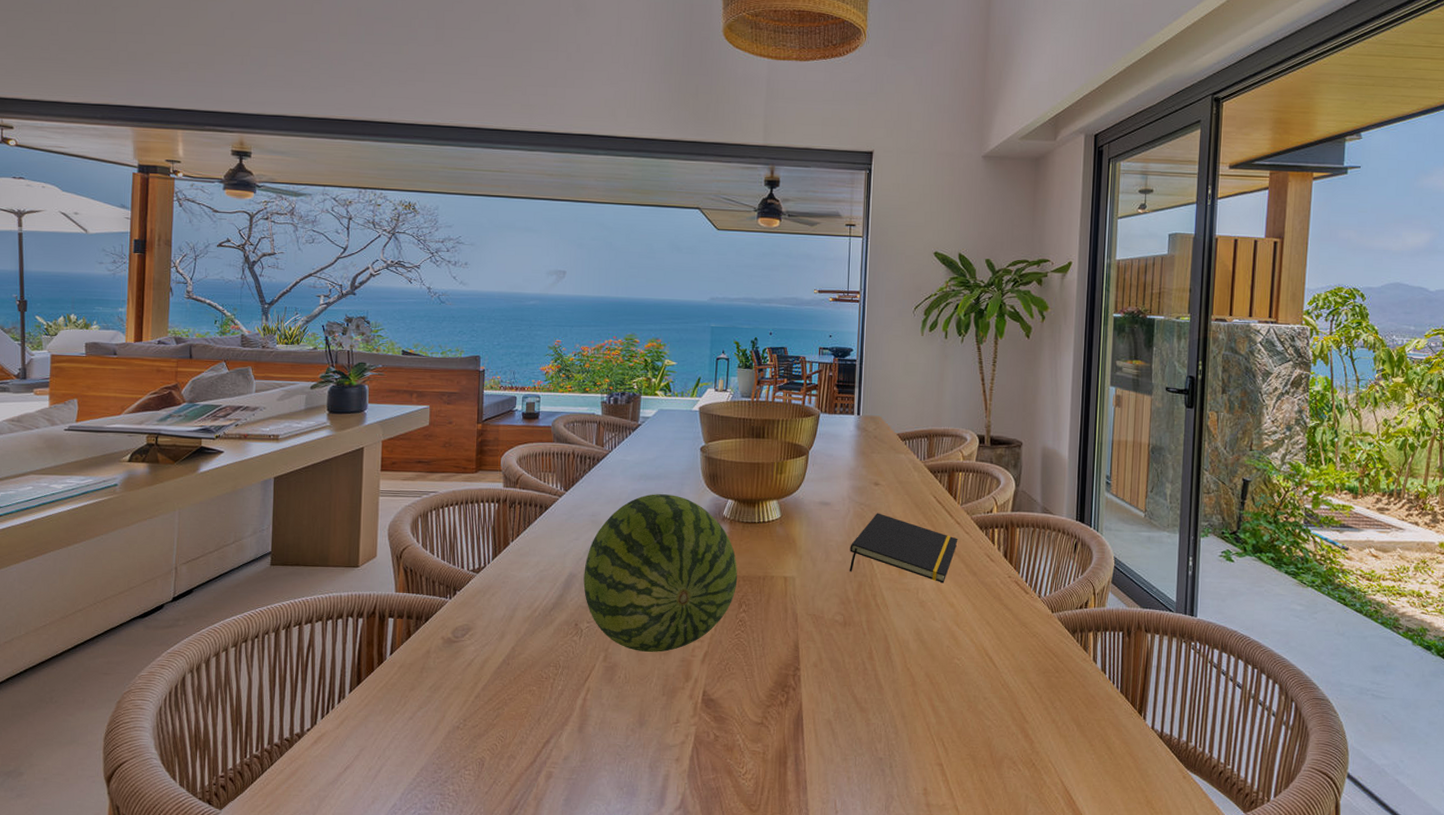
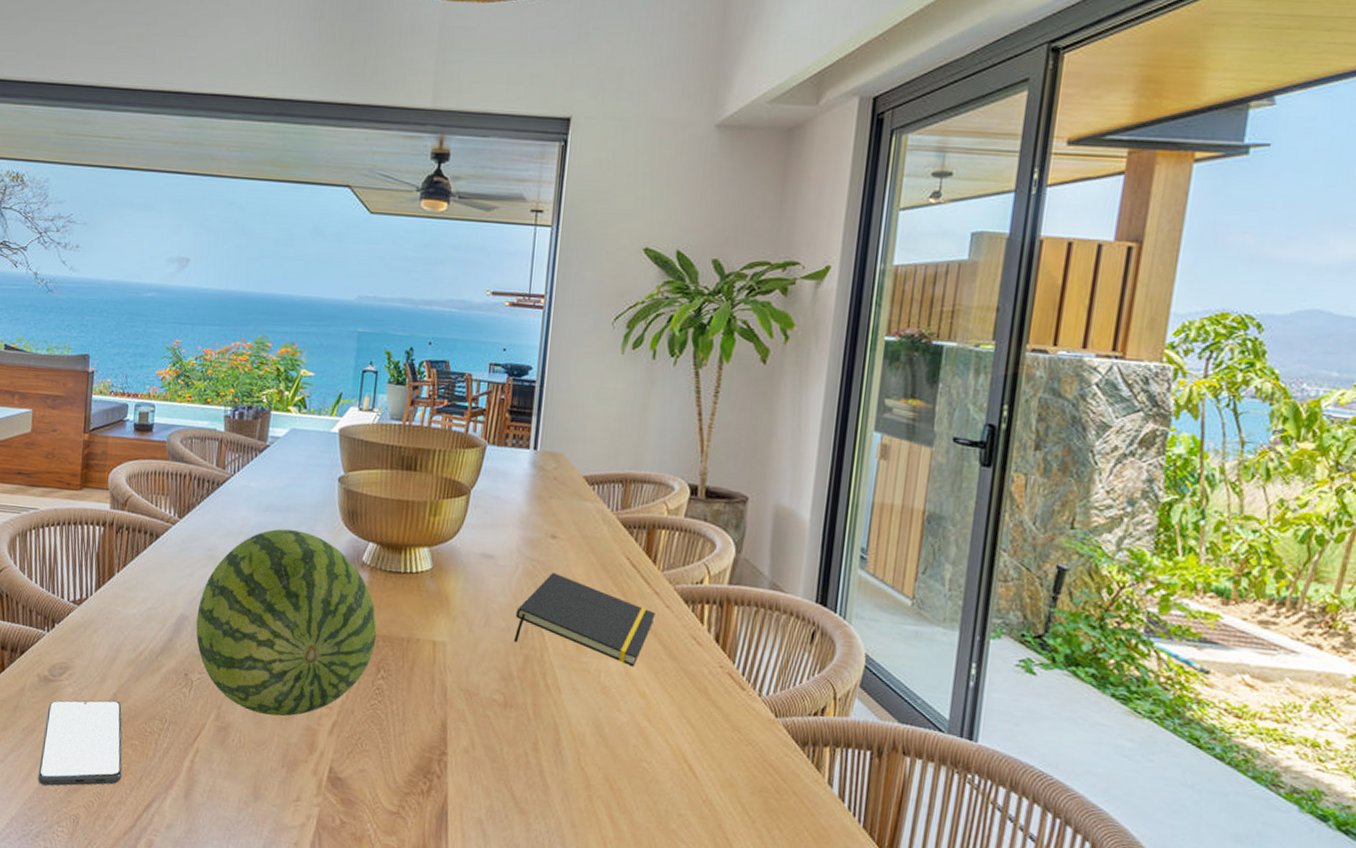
smartphone: none [445,653,522,735] -> present [38,700,122,786]

